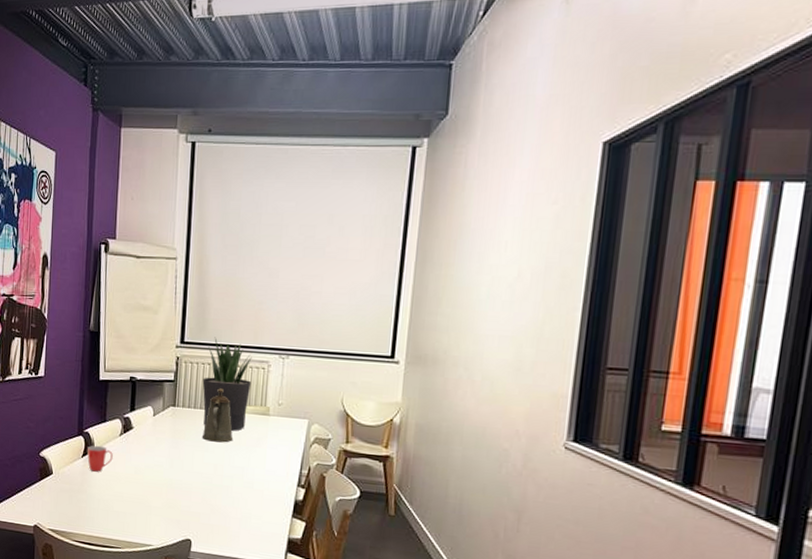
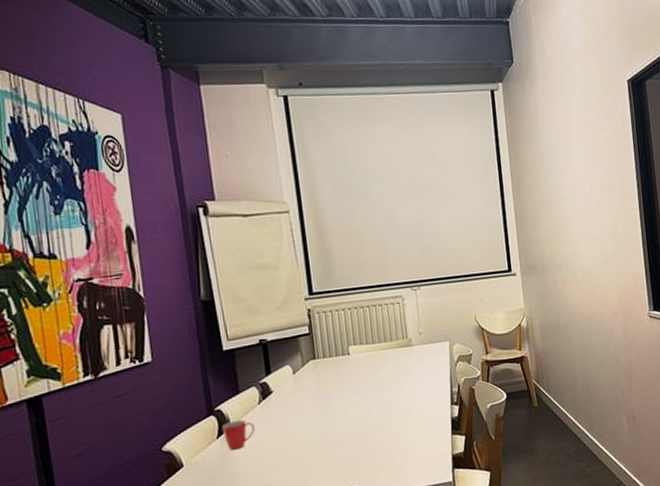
planter: present [202,337,252,431] -> none [339,282,391,371]
coffee pot: present [203,388,233,443] -> none [349,330,382,385]

